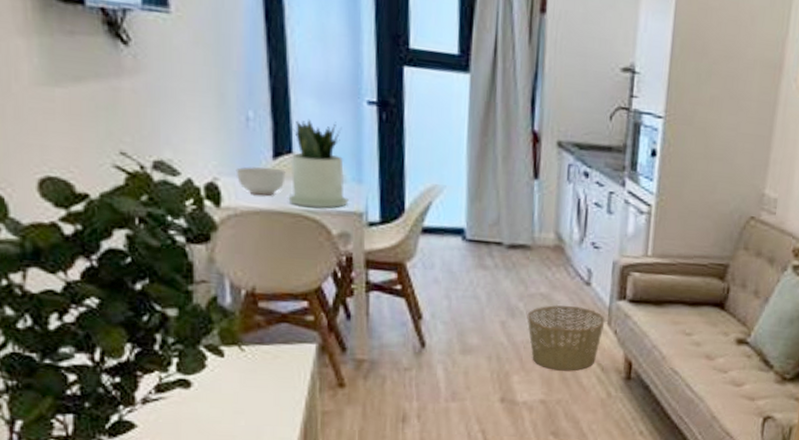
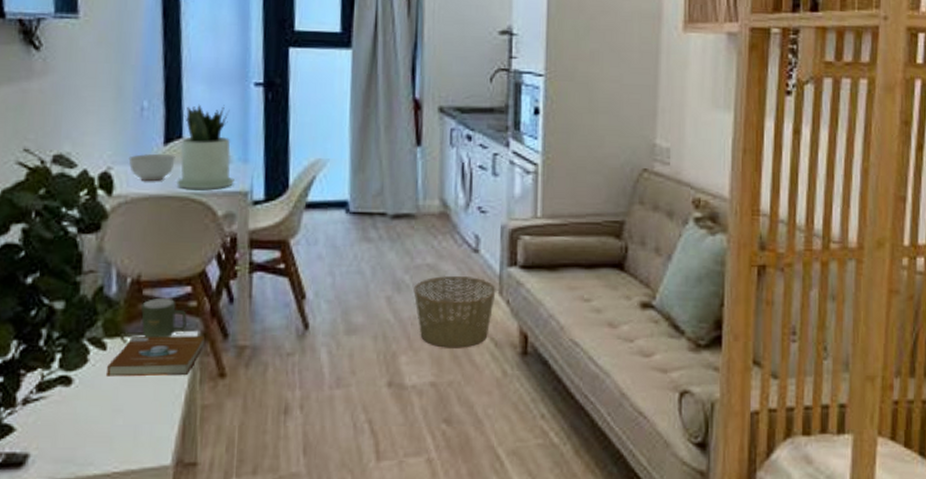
book: none [226,346,324,383] -> present [107,335,206,377]
mug: none [258,310,304,349] -> present [141,297,187,338]

